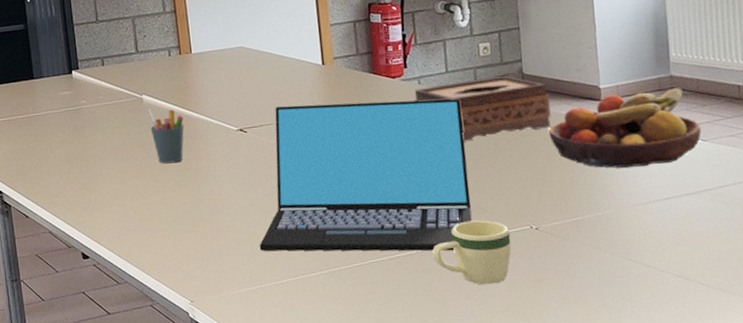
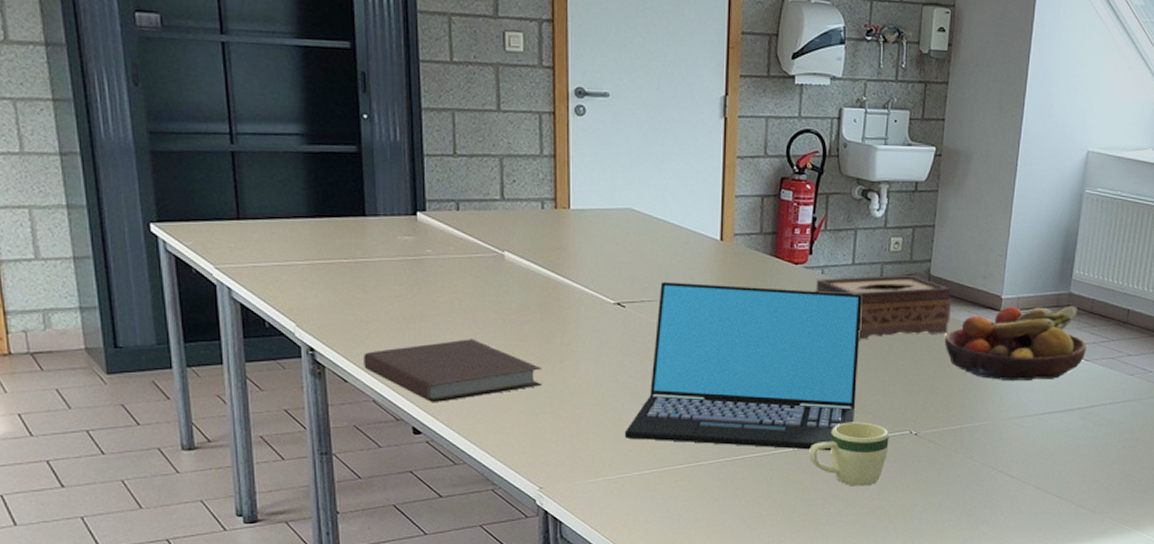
notebook: none [39,172,184,230] -> present [363,339,542,402]
pen holder: present [147,109,185,164] -> none [509,269,552,334]

